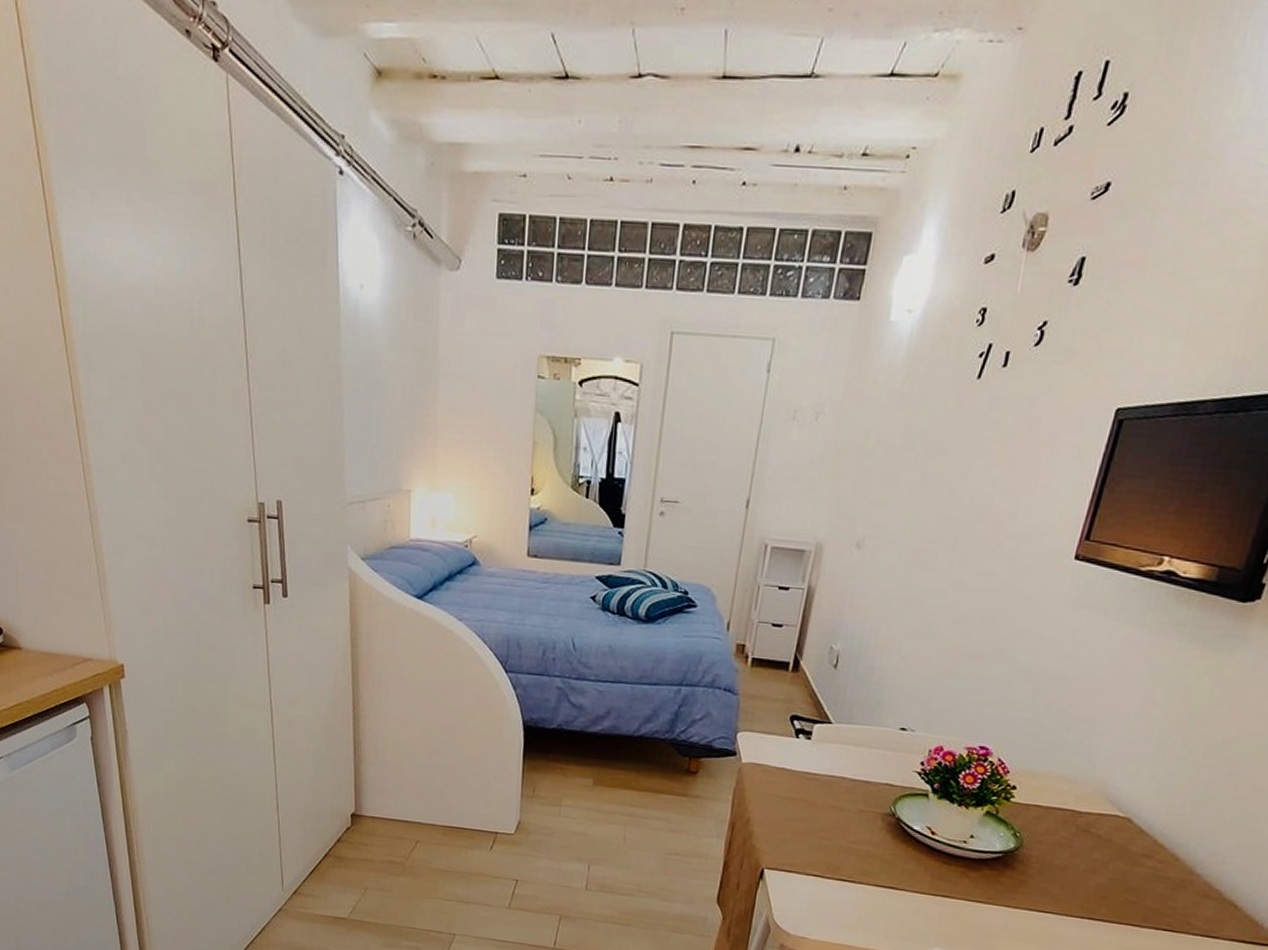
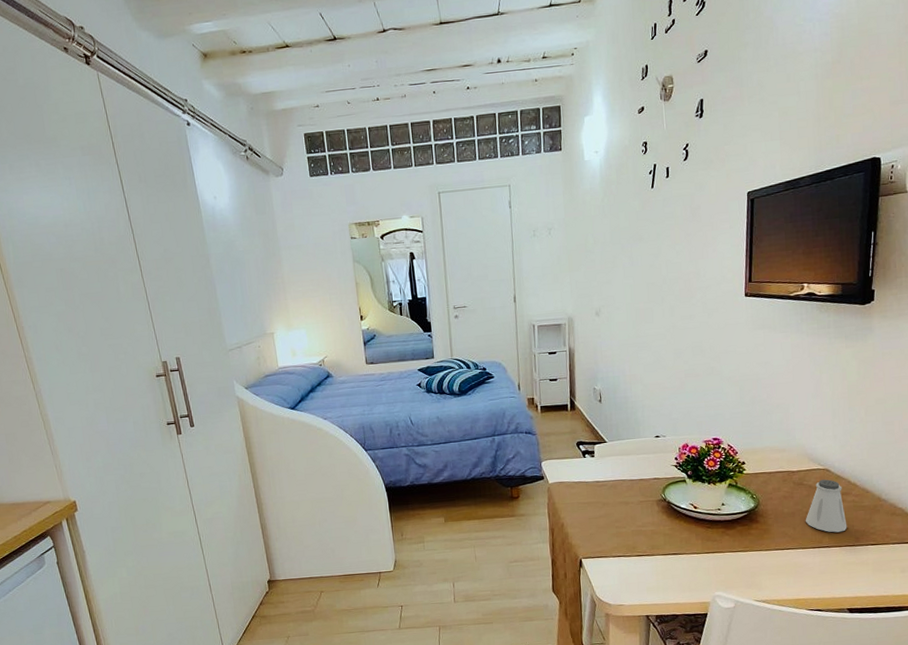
saltshaker: none [1079,831,1143,905] -> present [805,479,847,533]

